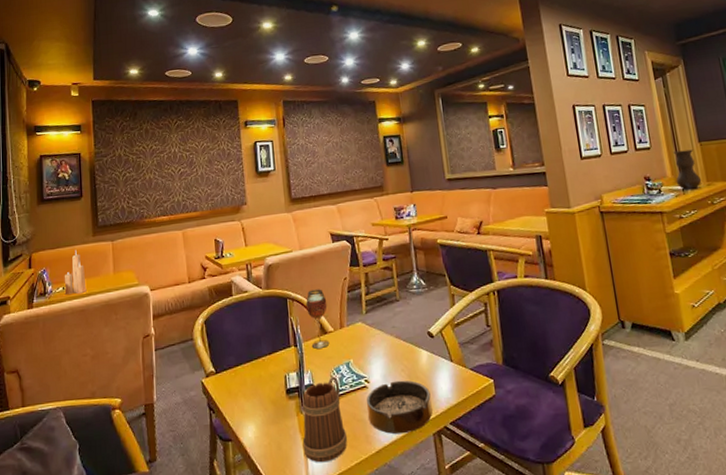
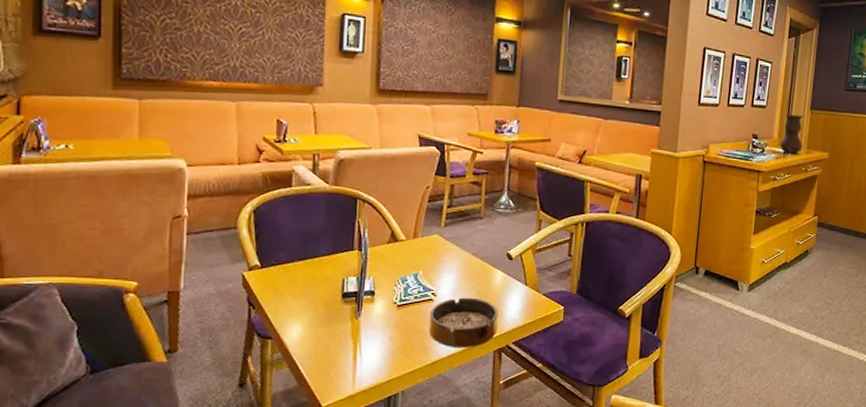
candle: present [64,250,87,296] -> none [67,103,100,157]
beer mug: present [302,376,348,463] -> none [353,285,404,368]
wineglass: present [306,289,330,349] -> none [378,193,403,256]

